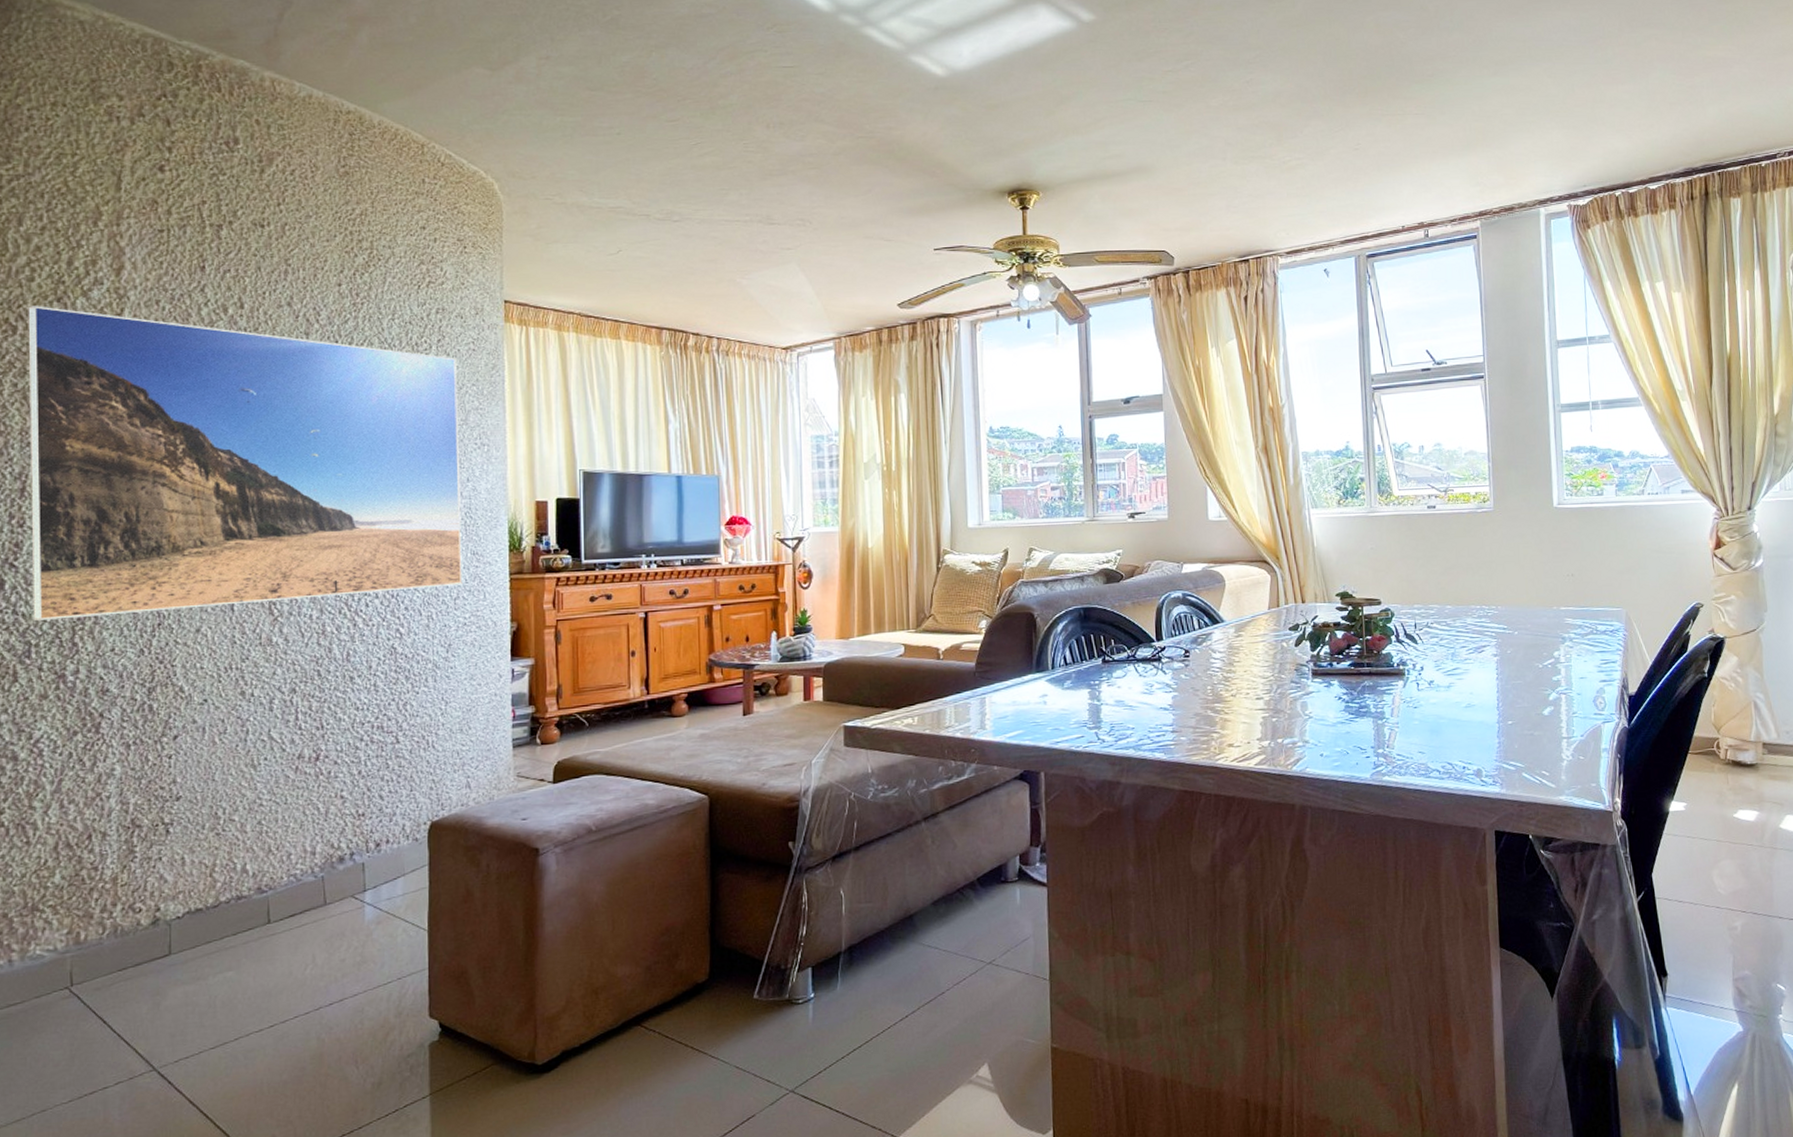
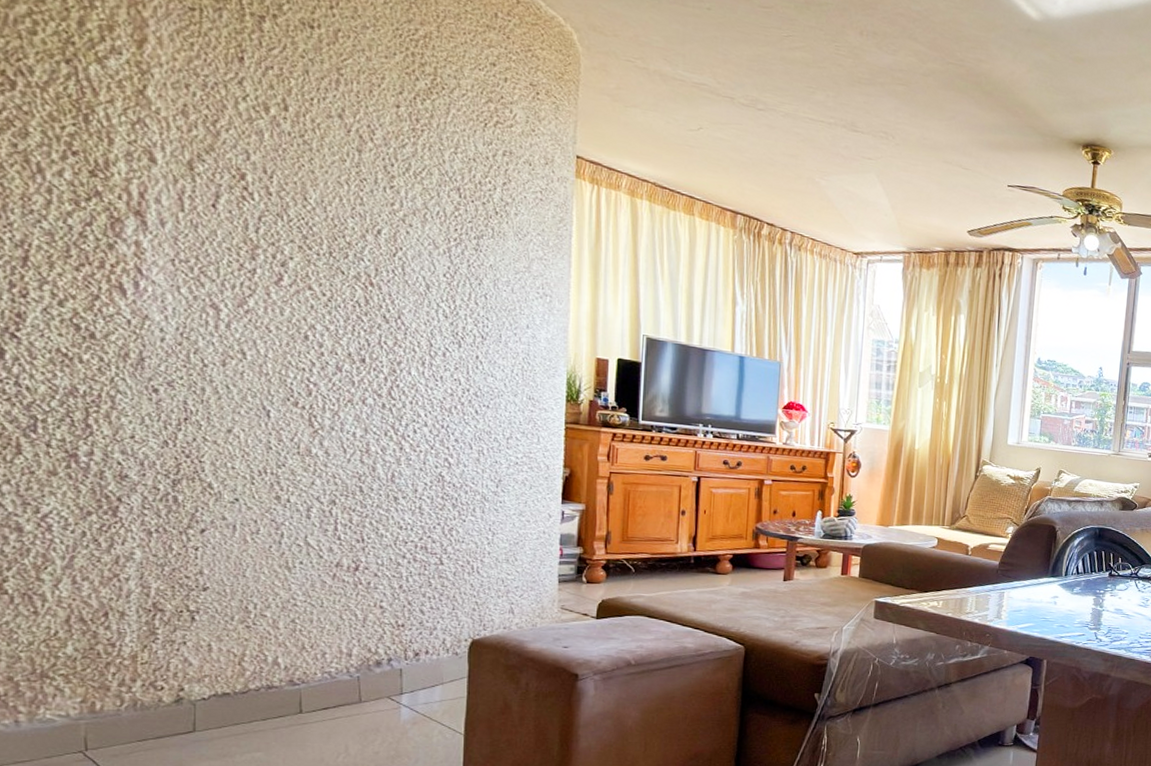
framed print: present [28,306,463,621] -> none [29,62,522,426]

